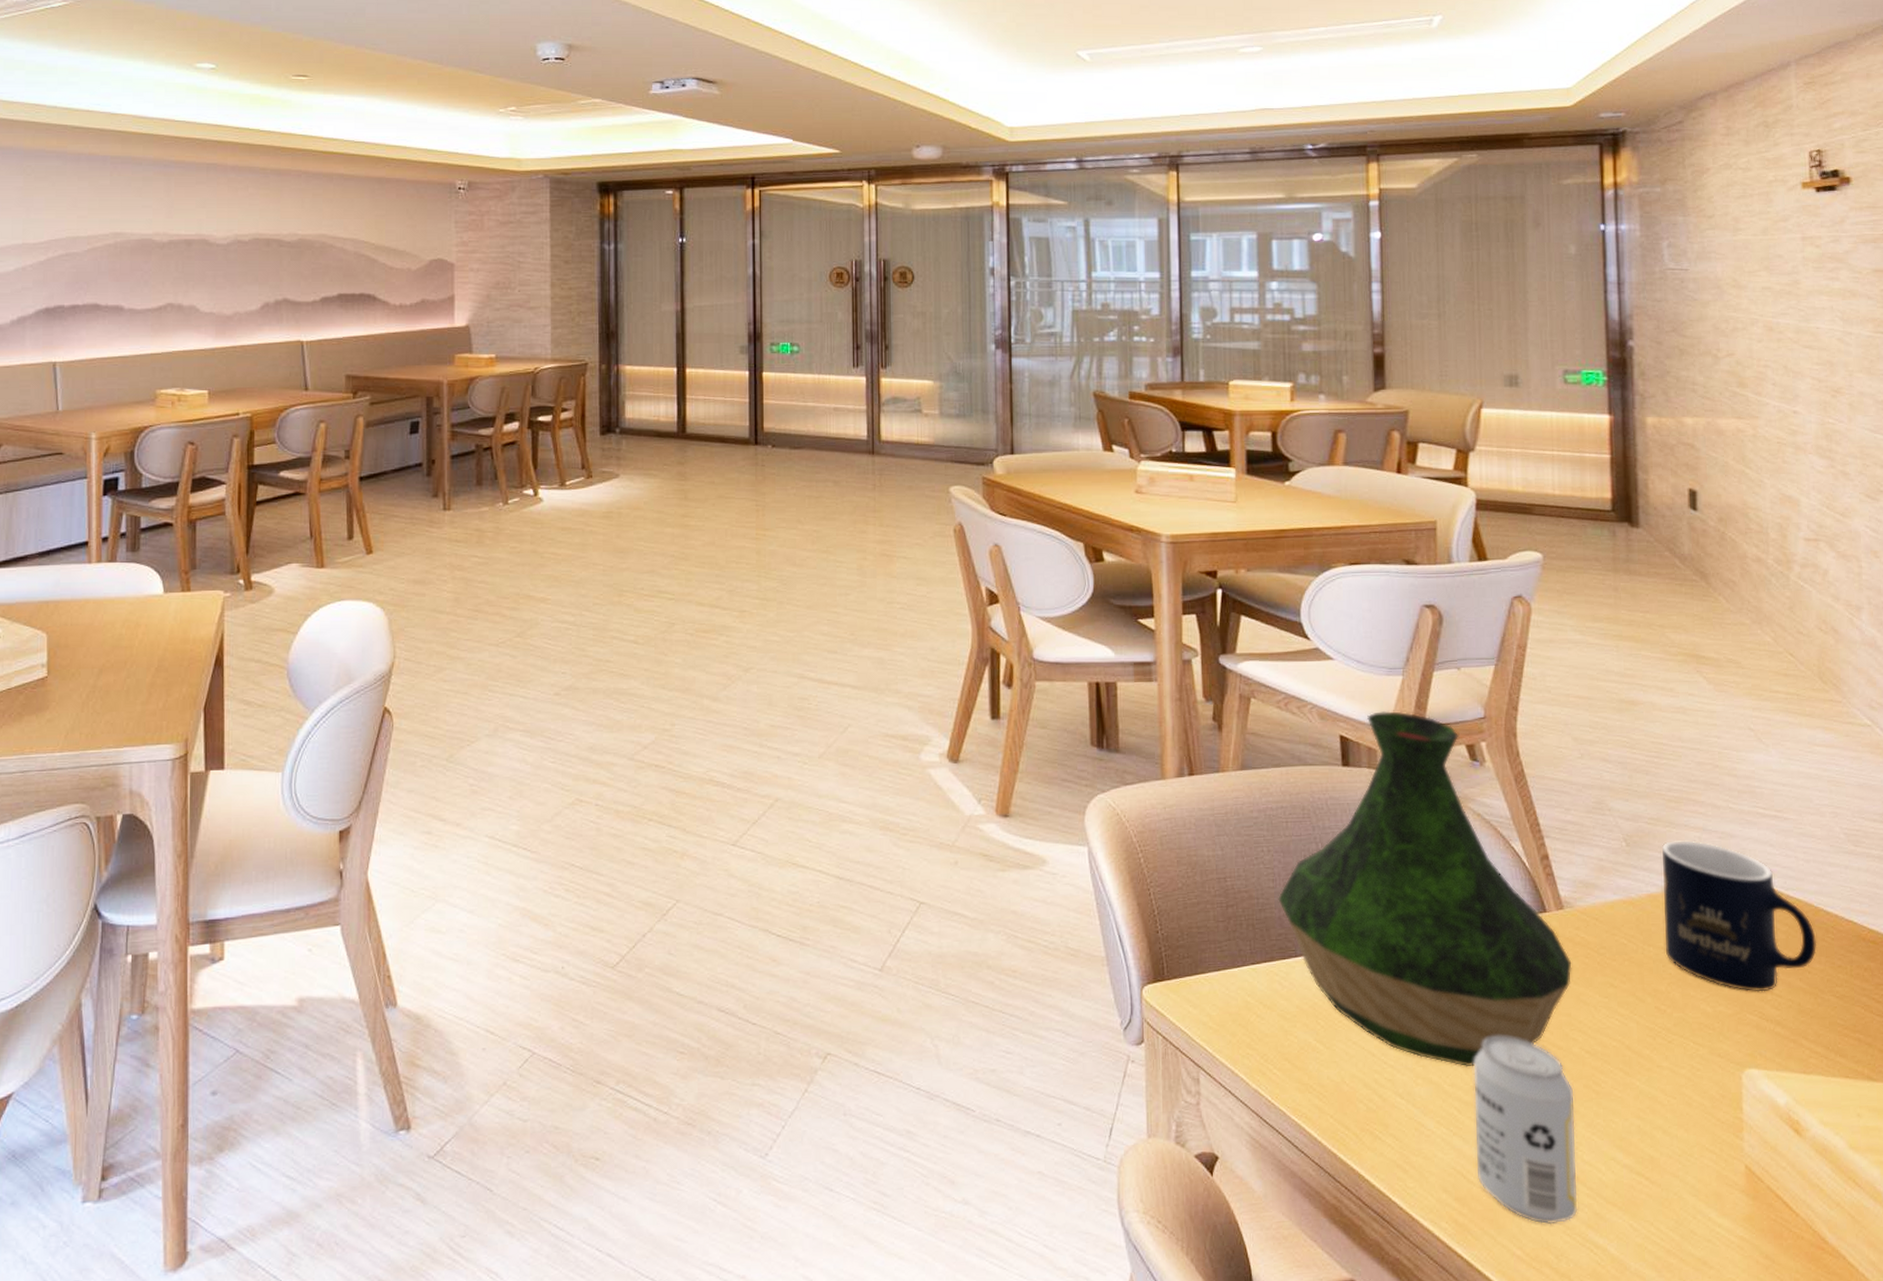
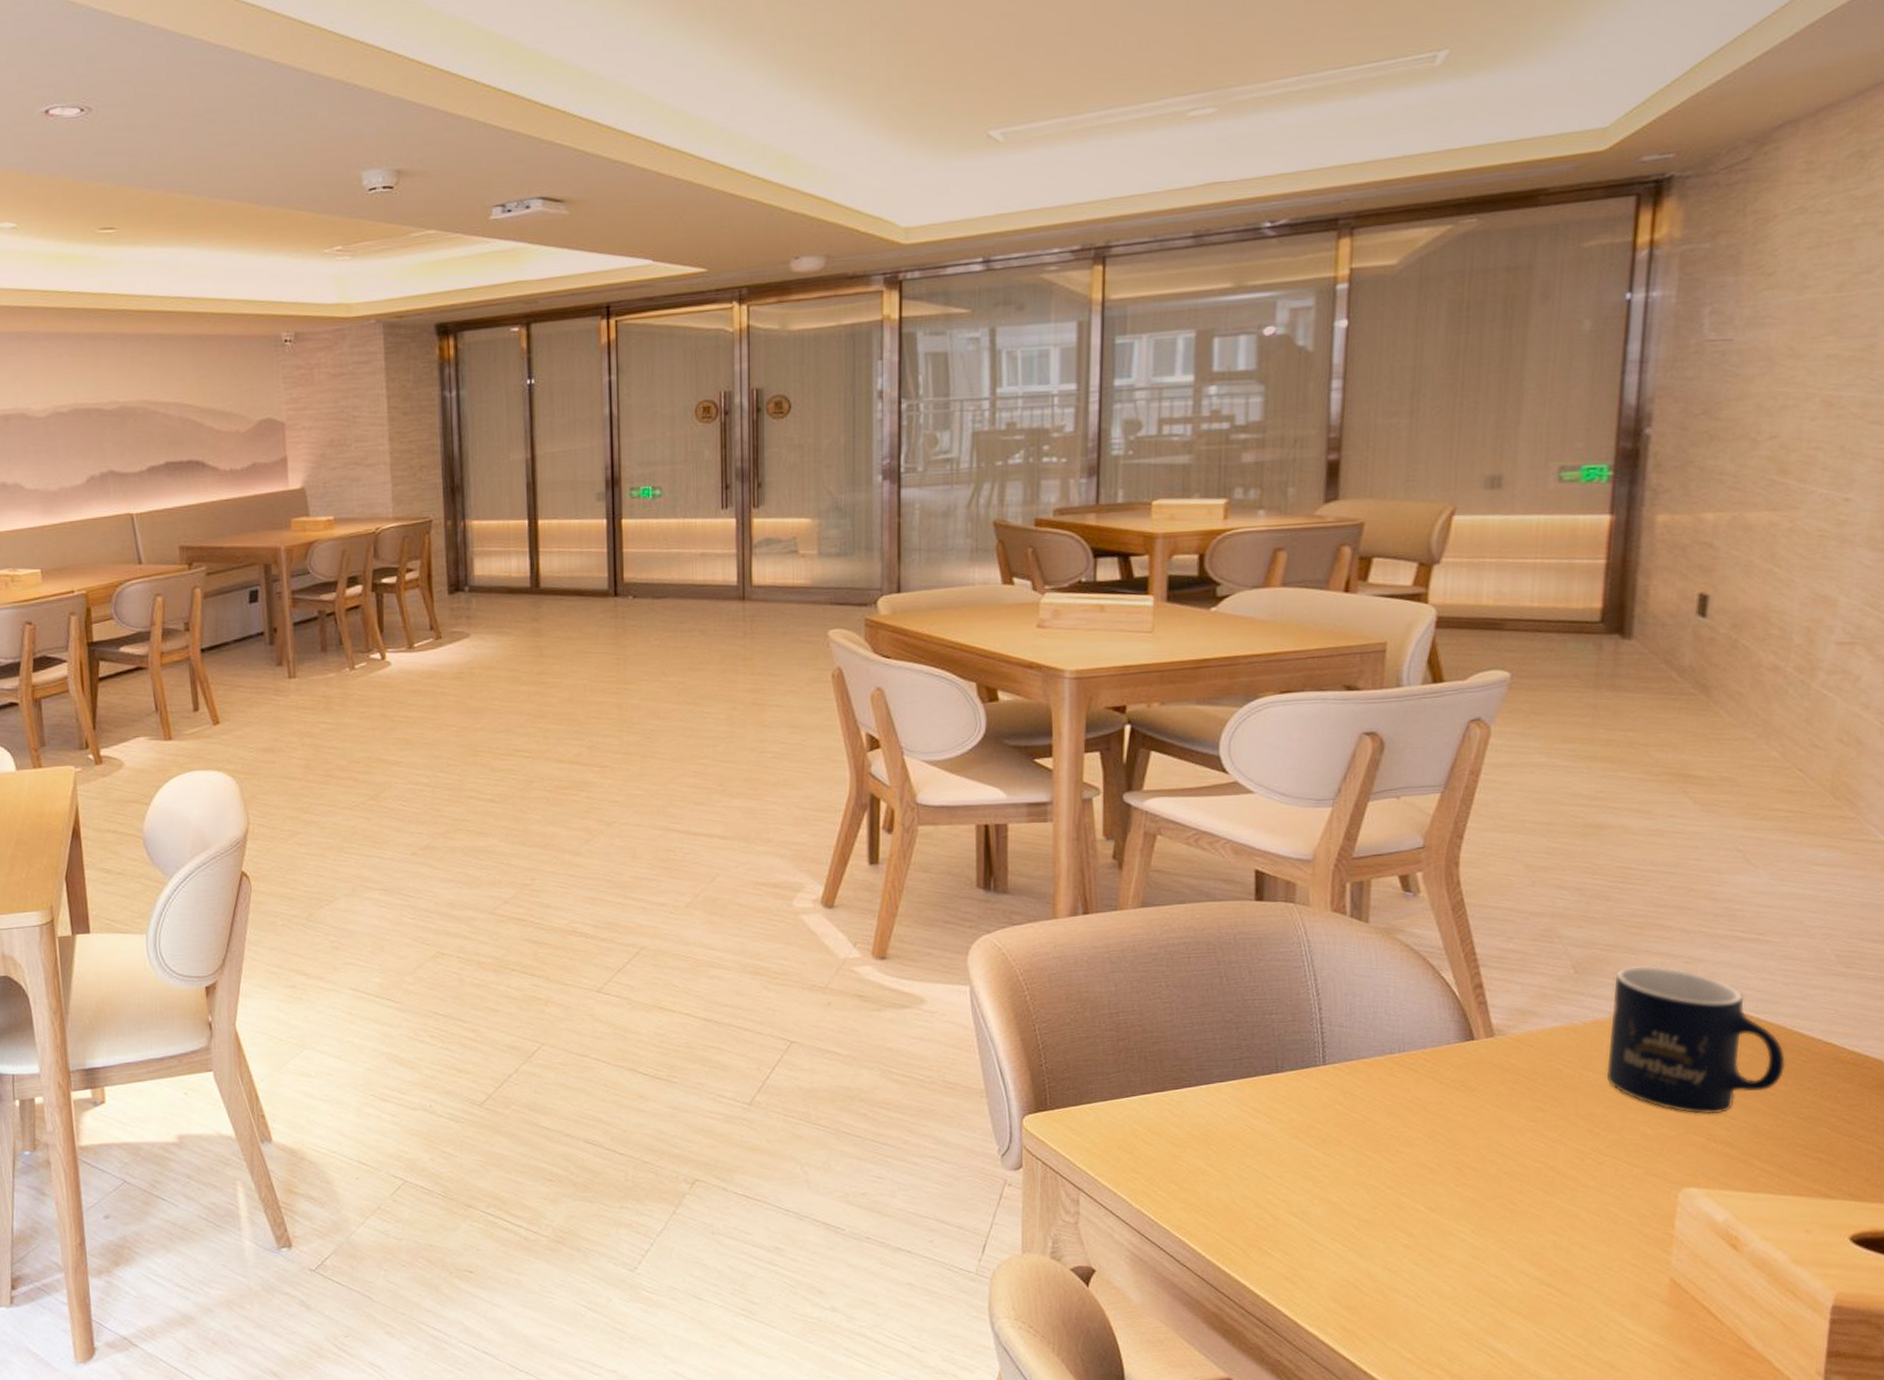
vase: present [1278,711,1572,1068] -> none [1174,843,1498,1189]
beverage can: present [1473,1035,1578,1225] -> none [1370,1158,1486,1331]

